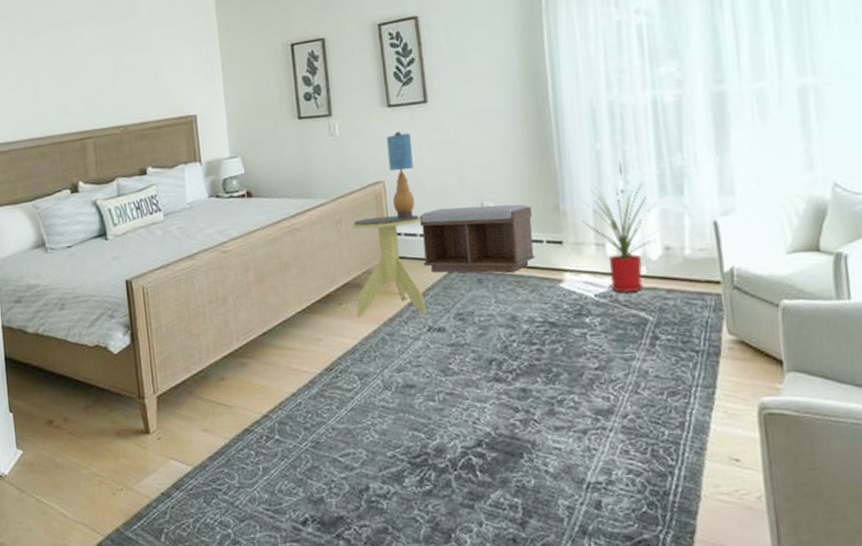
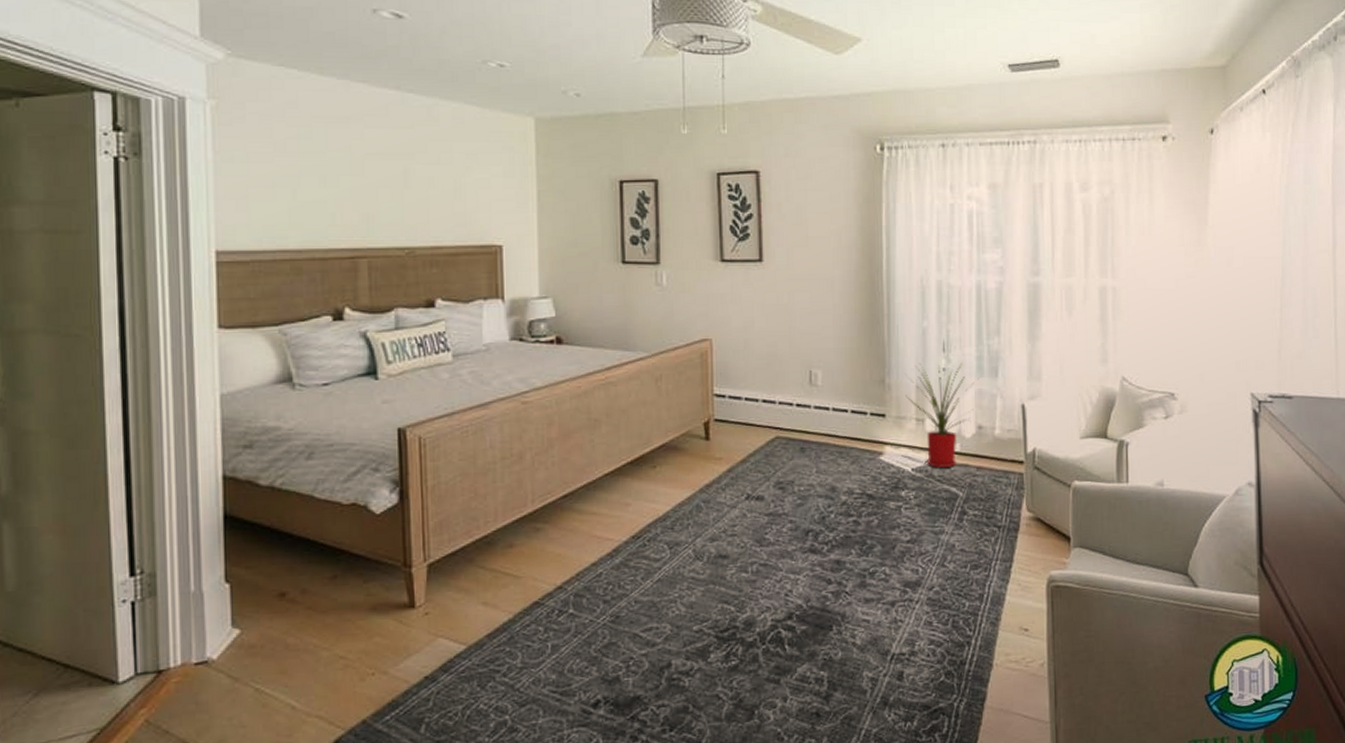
side table: present [353,215,426,316] -> none [671,377,747,482]
table lamp: present [386,132,415,218] -> none [717,289,743,380]
bench: present [419,204,536,274] -> none [746,372,859,444]

